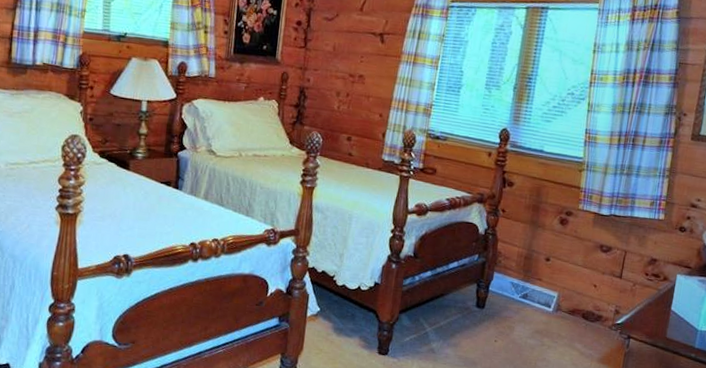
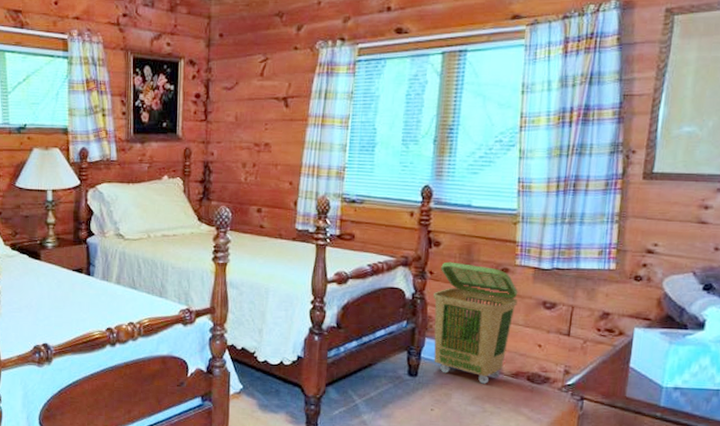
laundry basket: none [500,201,579,319] -> present [432,261,518,384]

